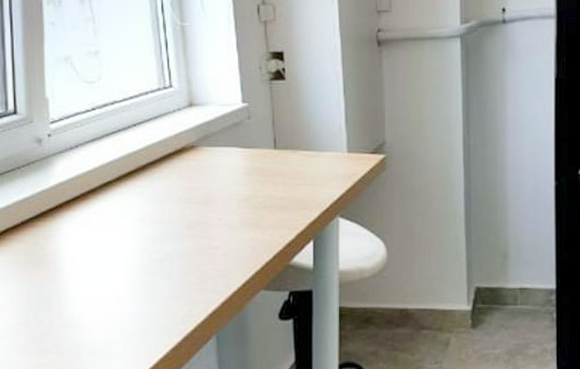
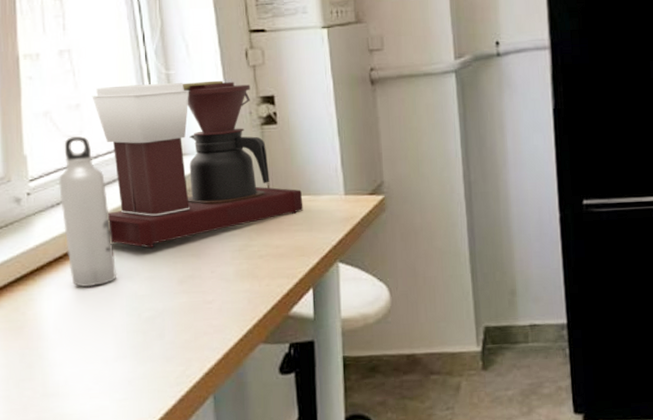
water bottle: none [77,83,130,227] -> present [58,136,117,288]
coffee maker: none [110,34,307,194] -> present [92,80,304,249]

